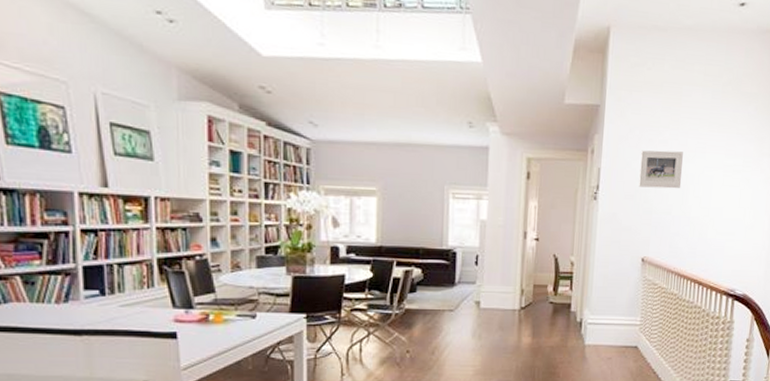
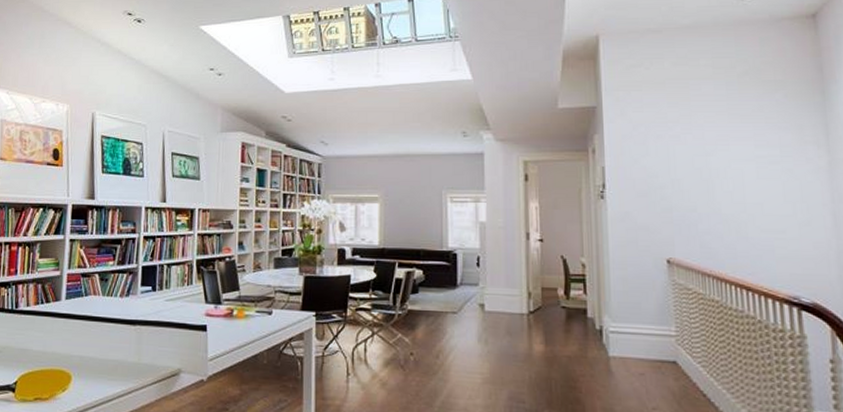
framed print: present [639,150,683,189] -> none [648,145,705,184]

